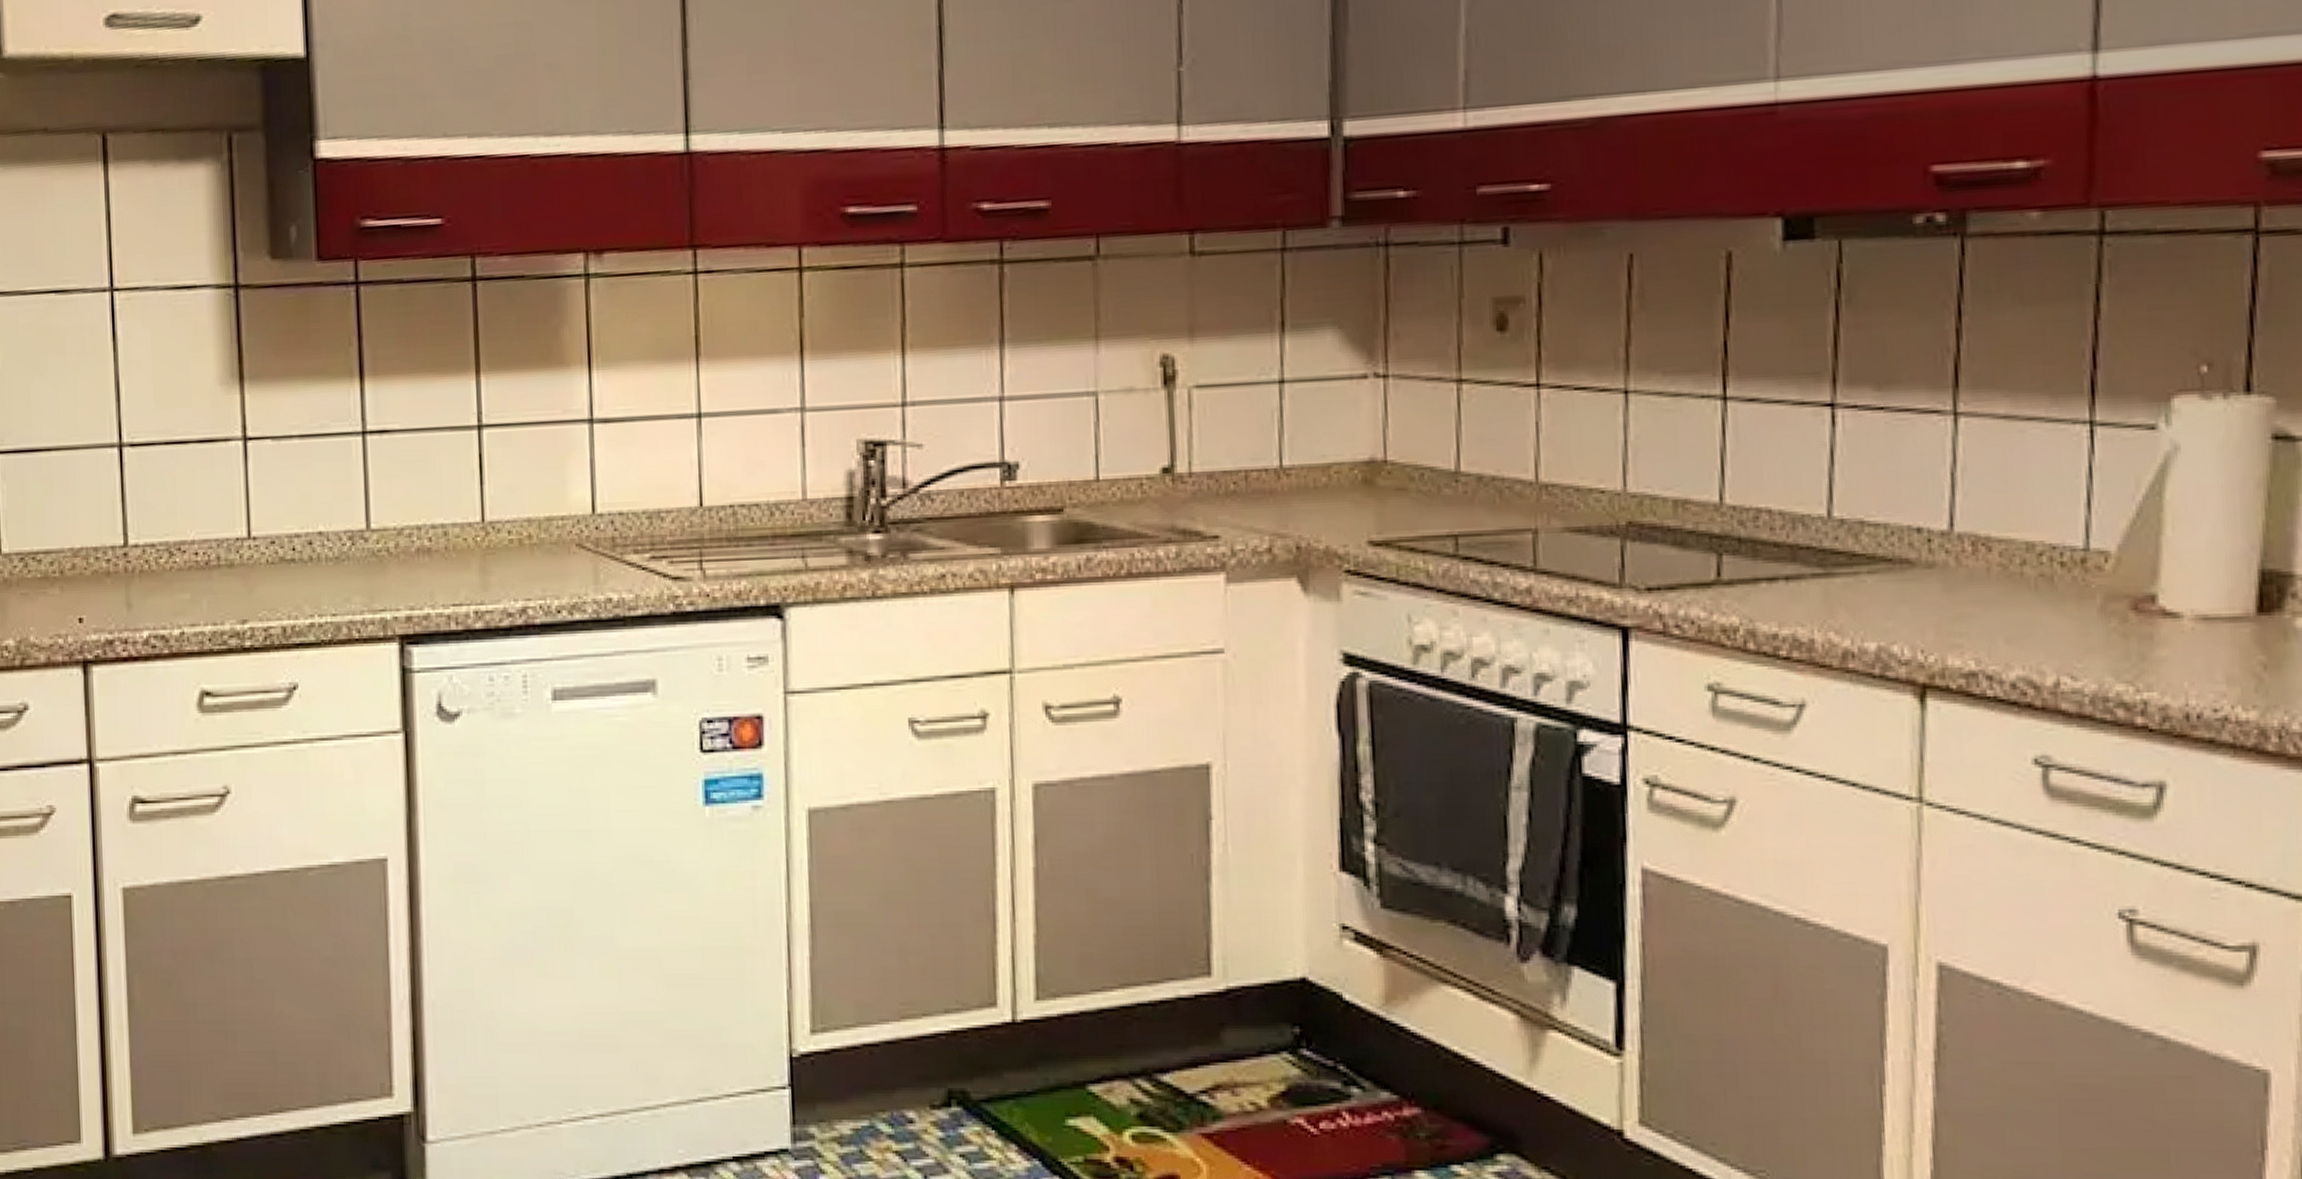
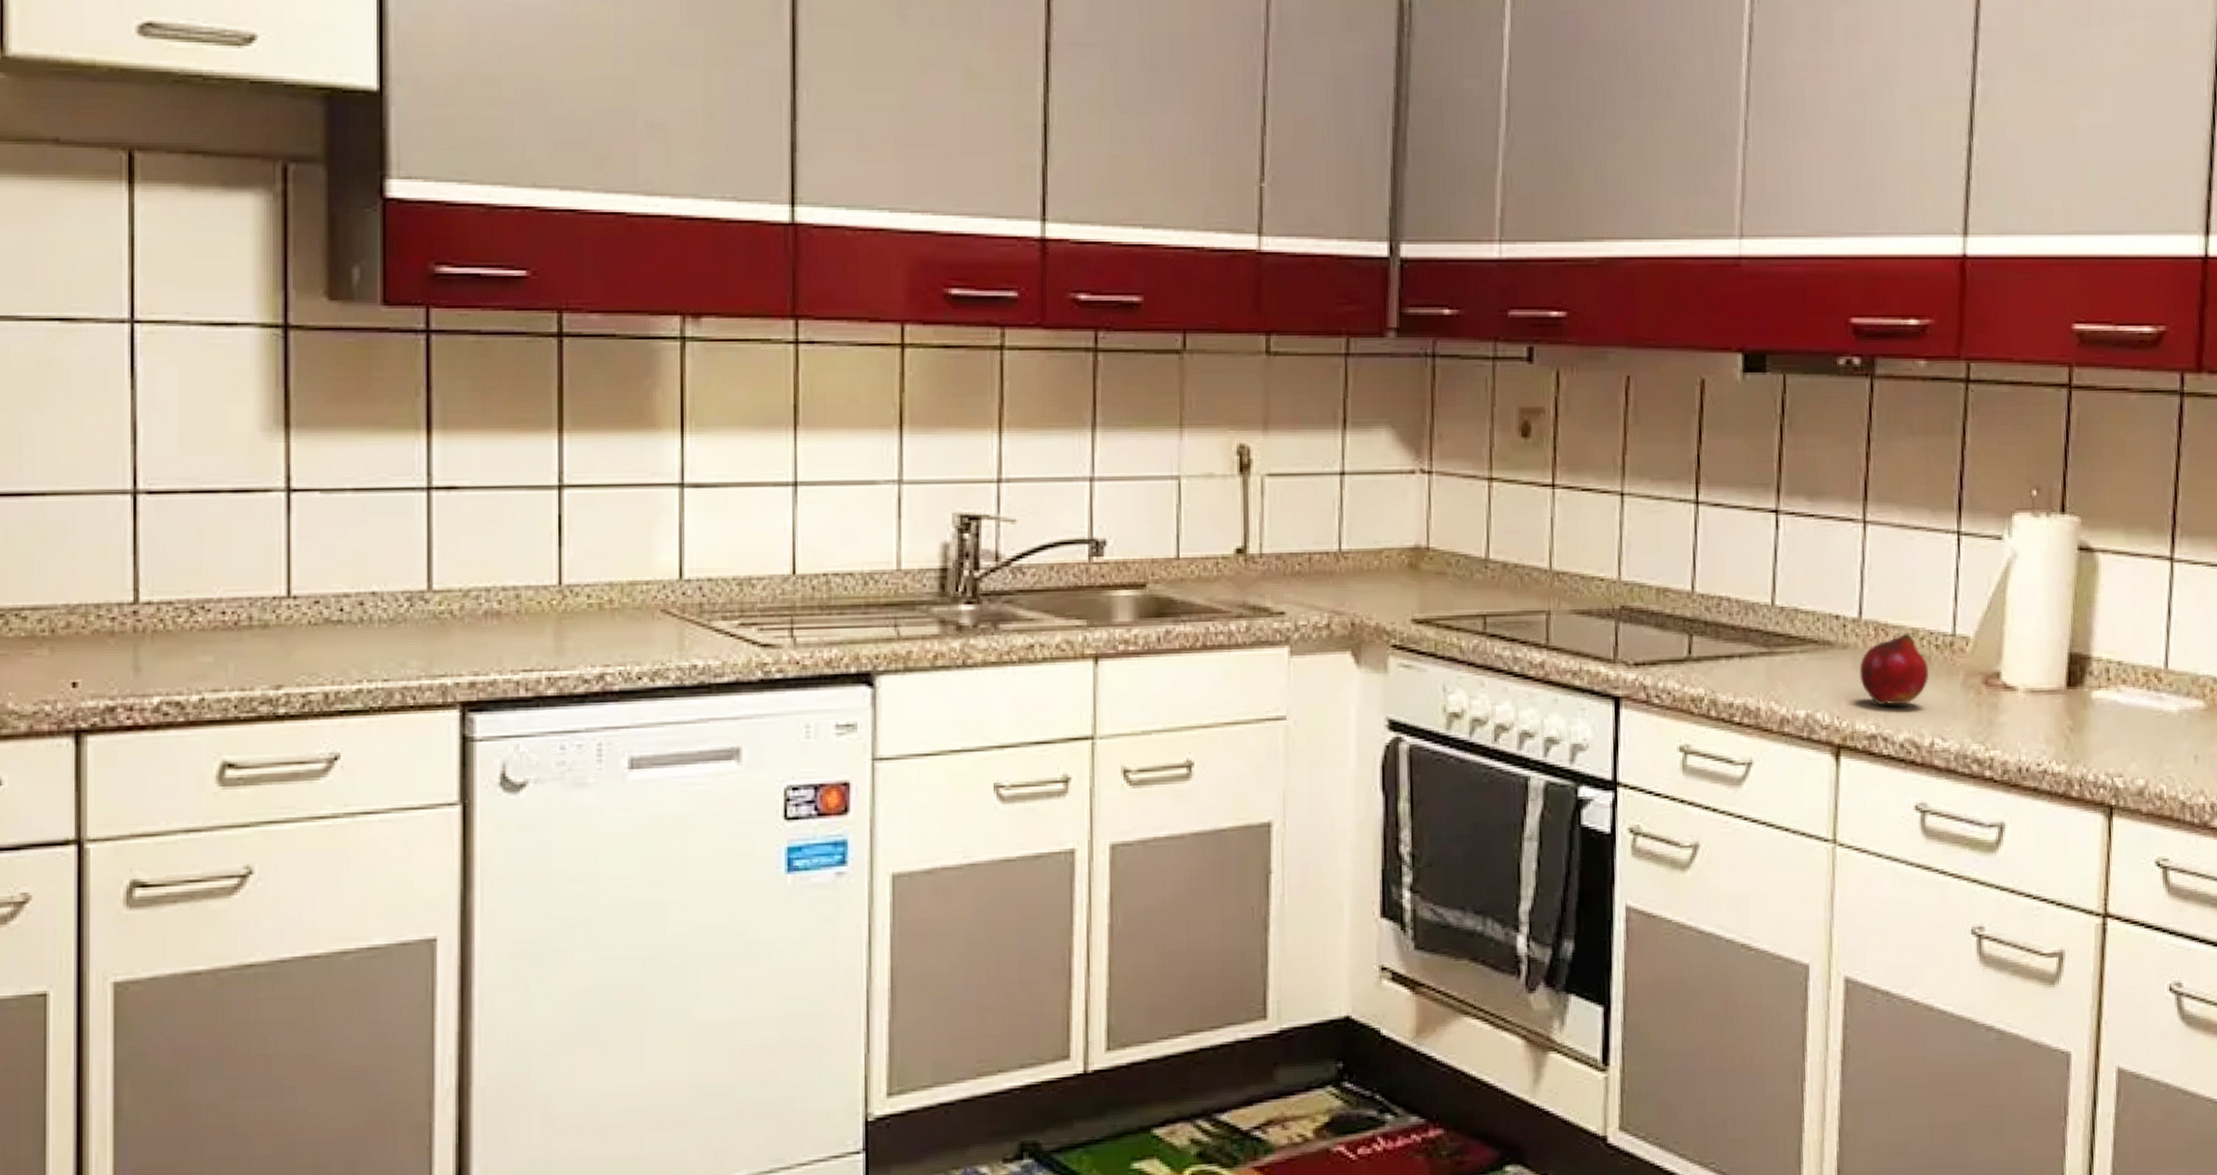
fruit: none [1951,548,2052,637] -> present [1859,633,1929,706]

